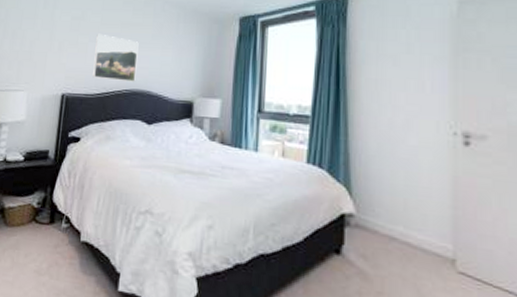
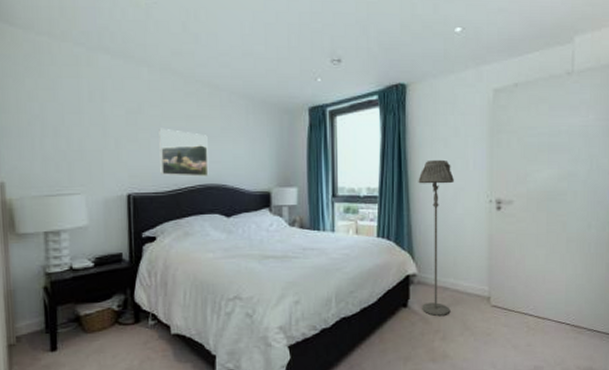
floor lamp: none [359,78,405,274] -> present [418,159,454,316]

